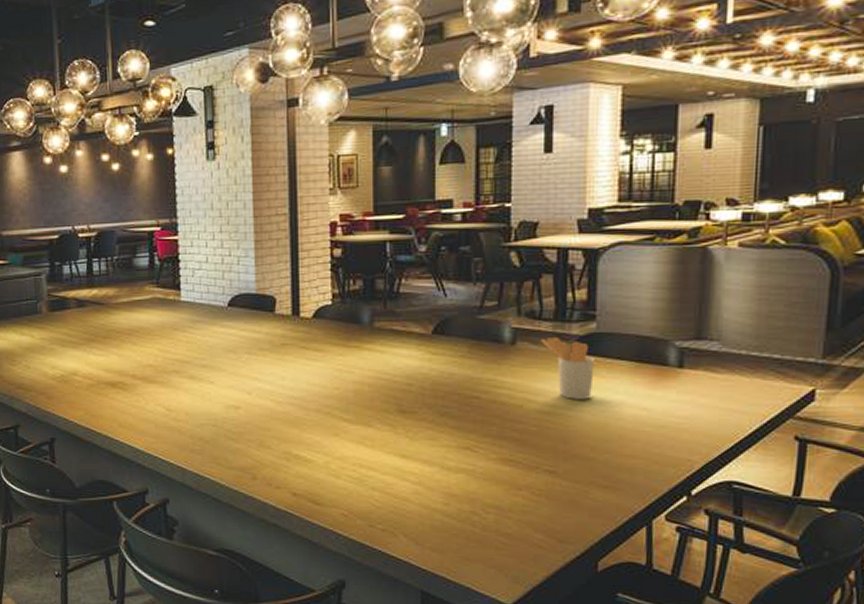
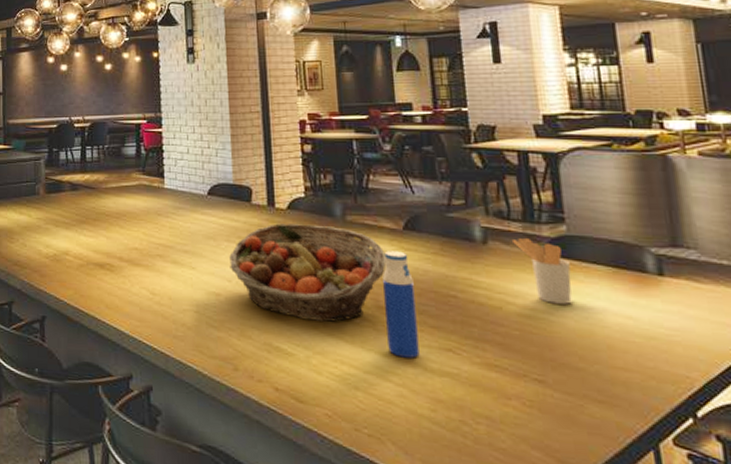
fruit basket: none [250,333,412,429] -> present [229,223,387,323]
water bottle: none [407,356,438,458] -> present [382,251,420,358]

